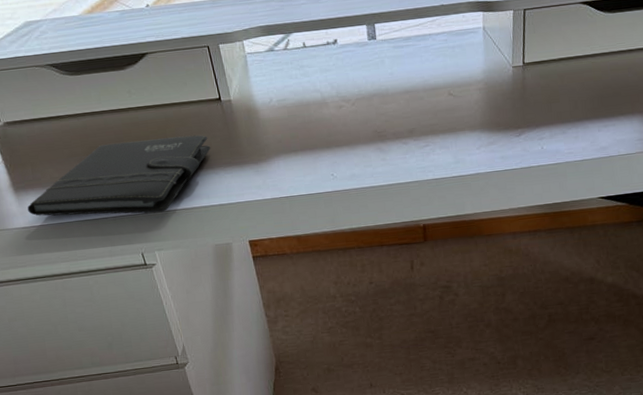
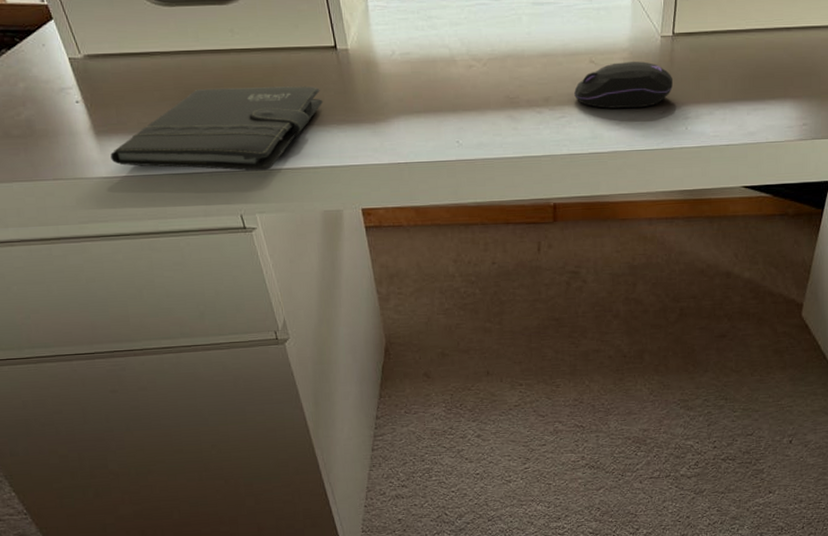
computer mouse: none [436,90,527,136] -> present [574,61,674,109]

